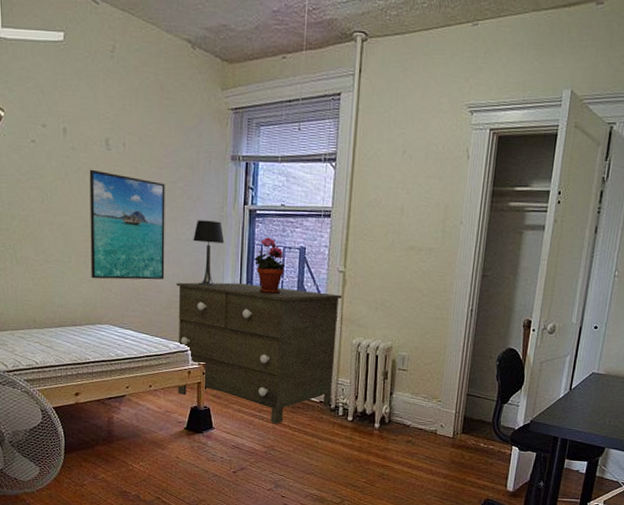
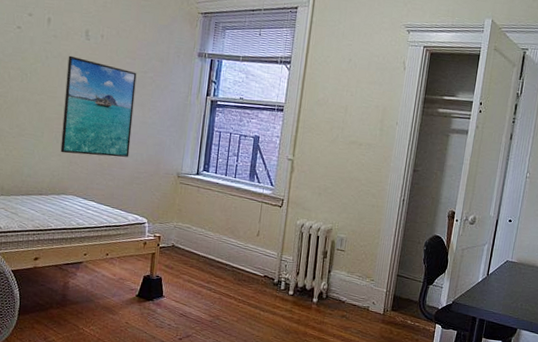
dresser: present [176,282,342,424] -> none [133,161,290,295]
table lamp: present [193,220,225,287] -> none [158,106,187,166]
potted plant: present [254,237,285,294] -> none [212,125,240,177]

